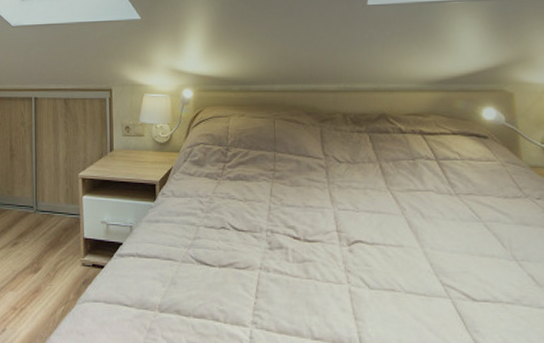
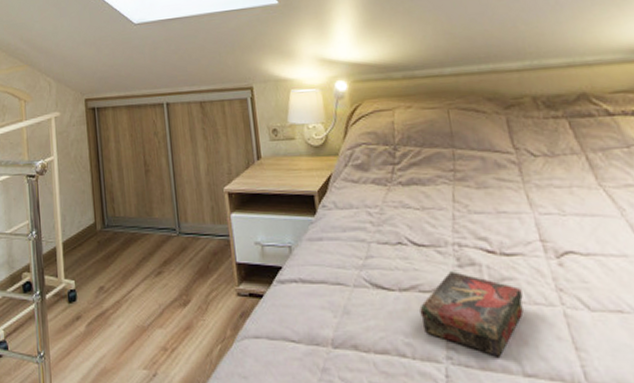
book: none [234,253,318,324] -> present [419,271,524,357]

